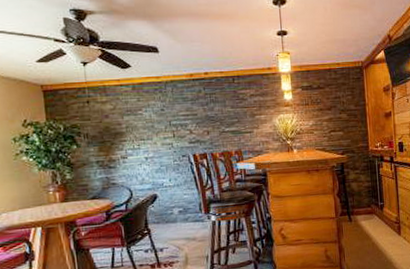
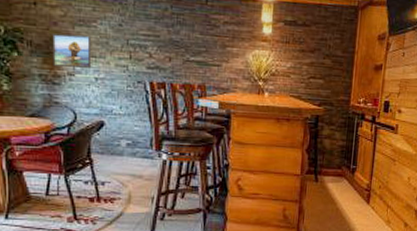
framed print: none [105,122,141,152] -> present [52,34,92,68]

